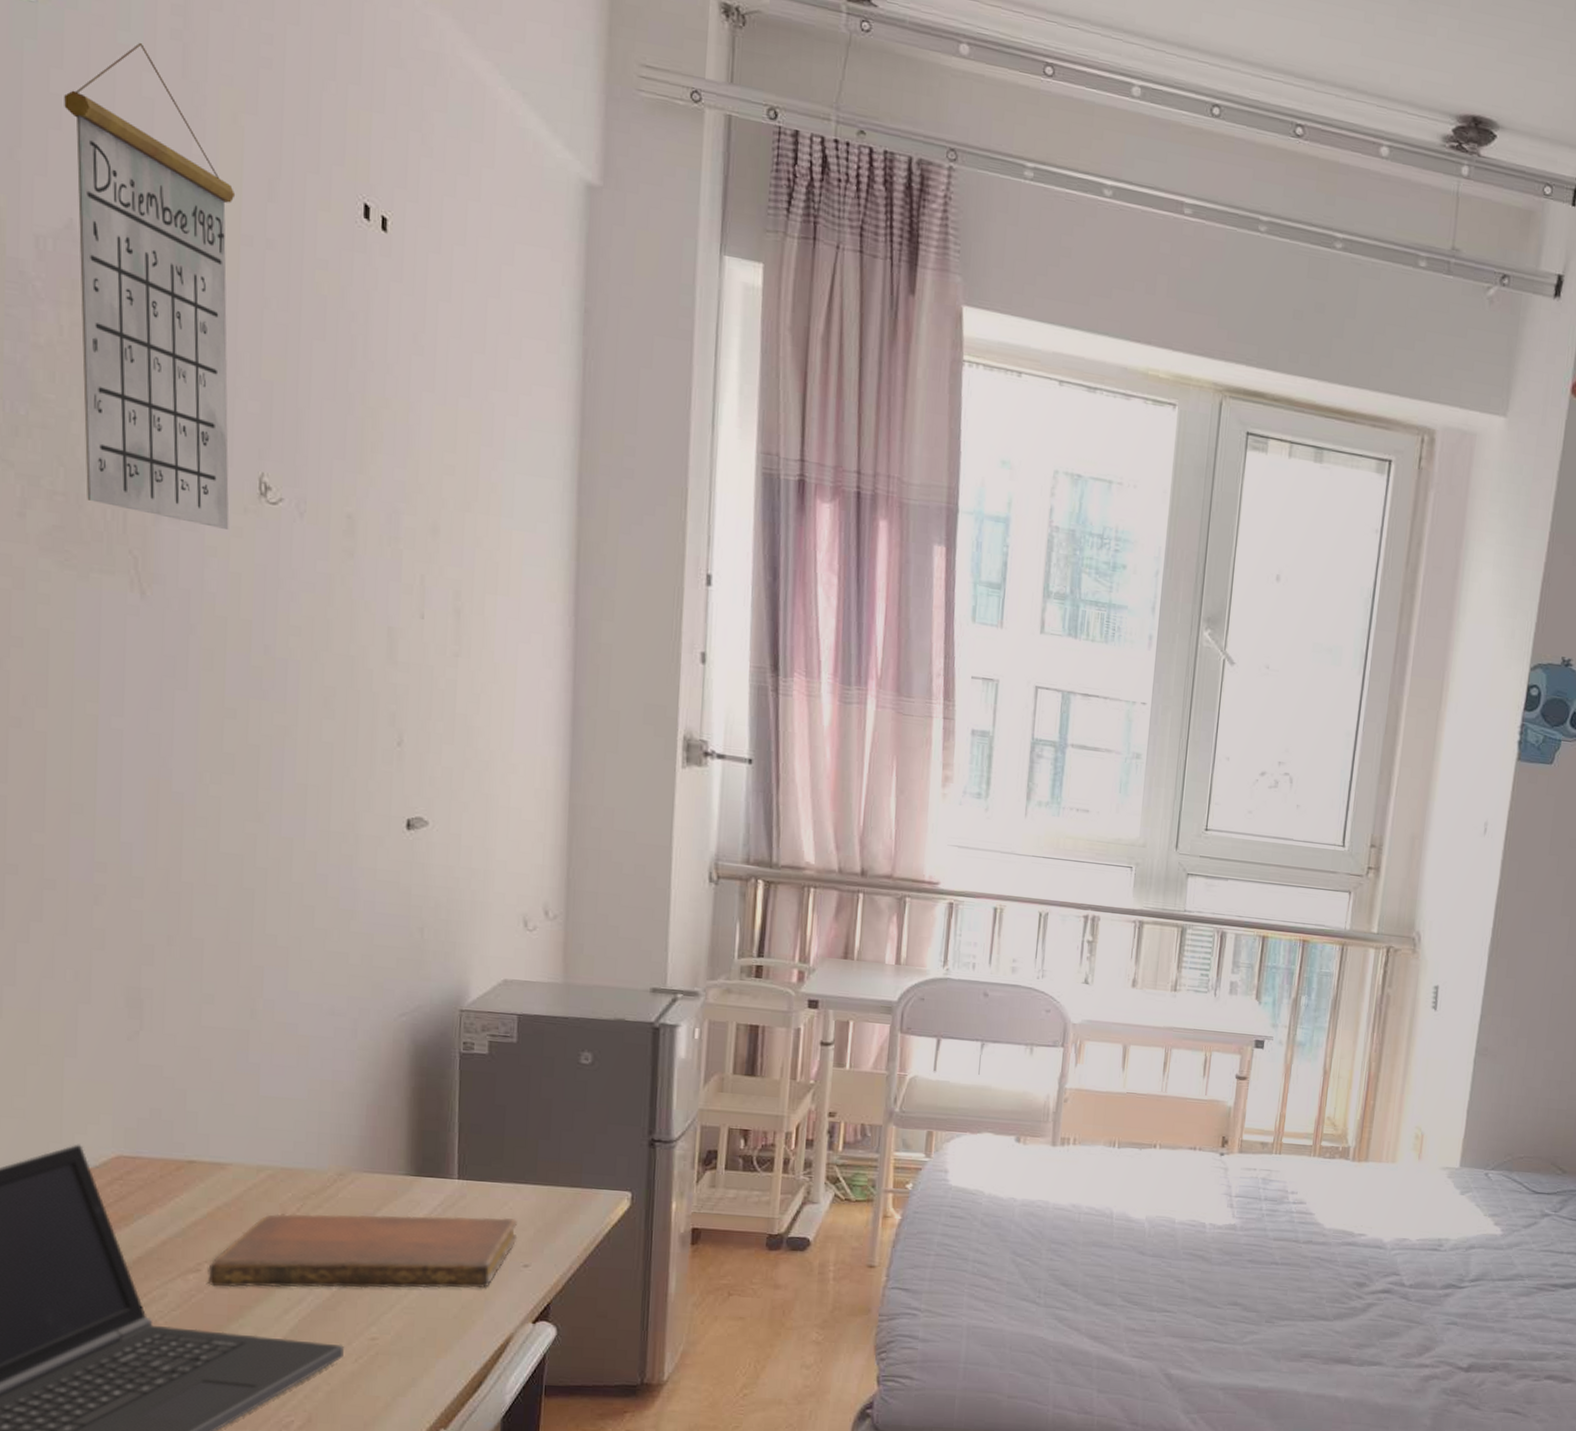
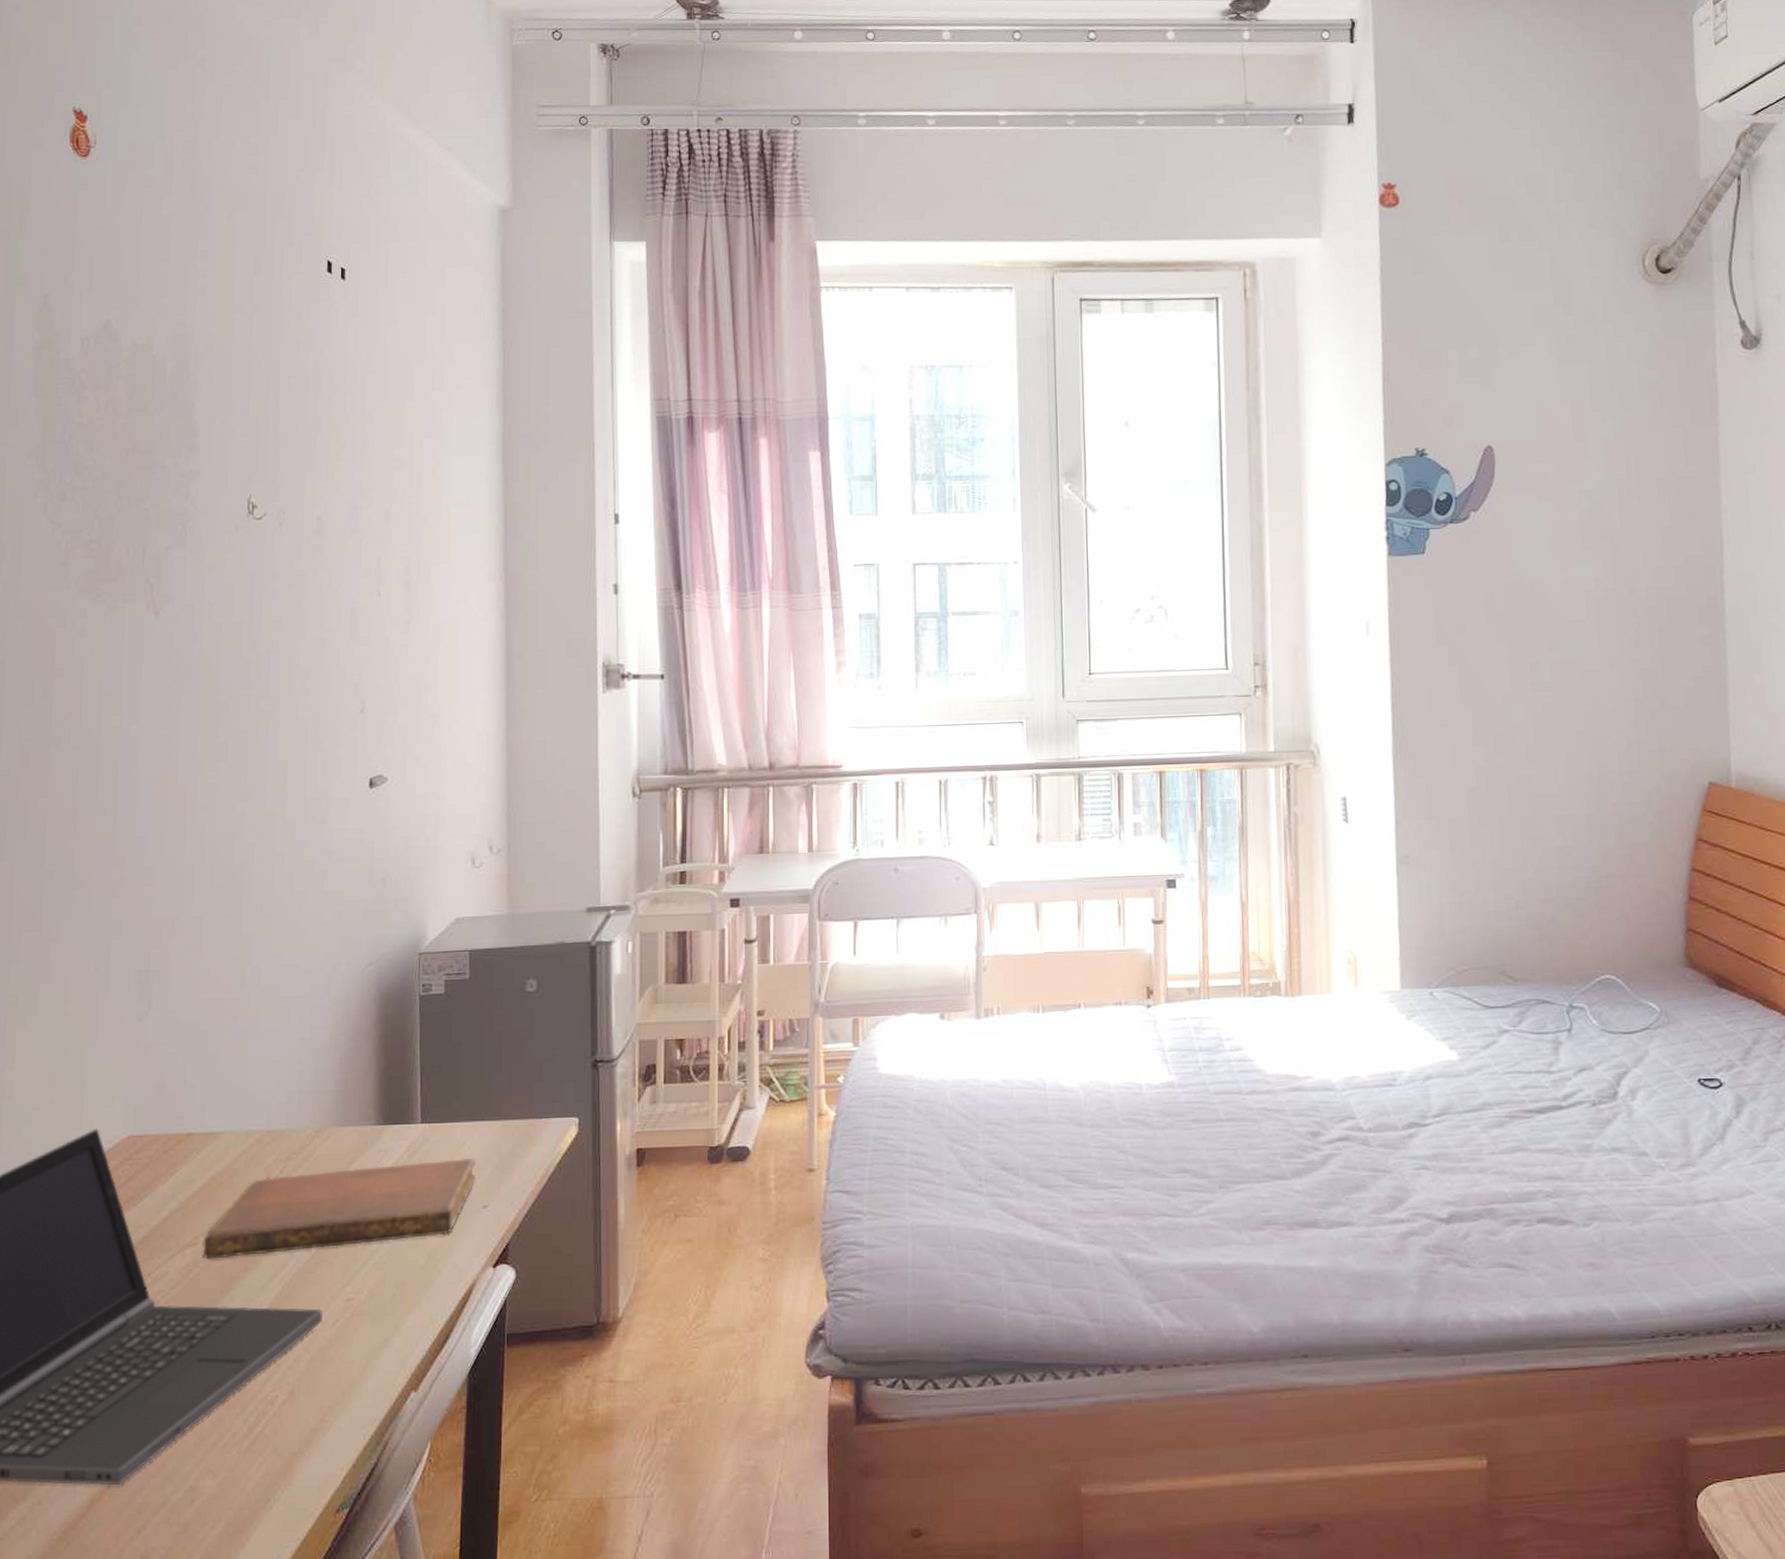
calendar: present [64,43,236,530] -> none [105,176,230,548]

